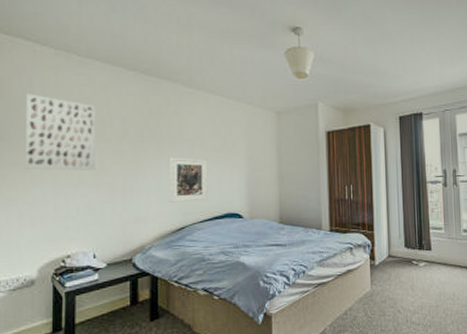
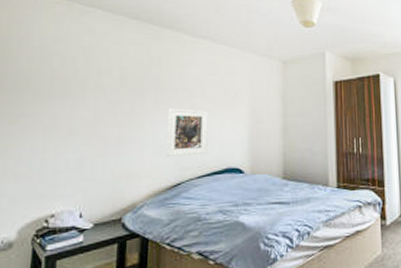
wall art: present [24,93,95,171] -> none [13,42,94,122]

